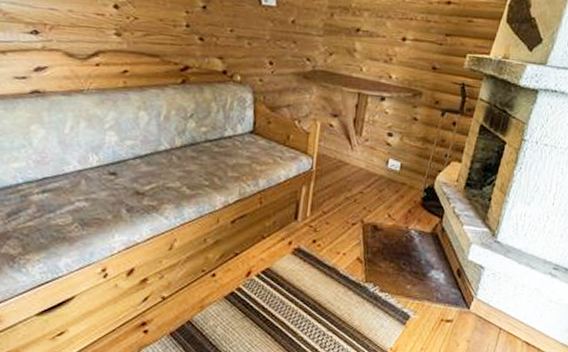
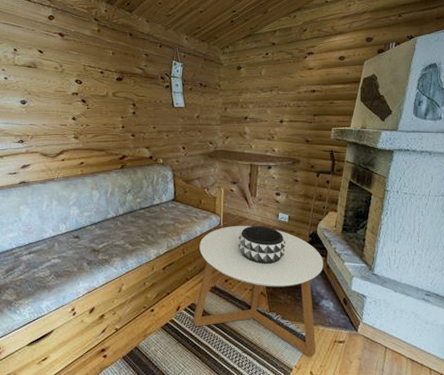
coffee table: none [266,171,438,338] -> present [193,225,323,357]
decorative bowl: none [332,172,395,224] -> present [238,225,286,265]

